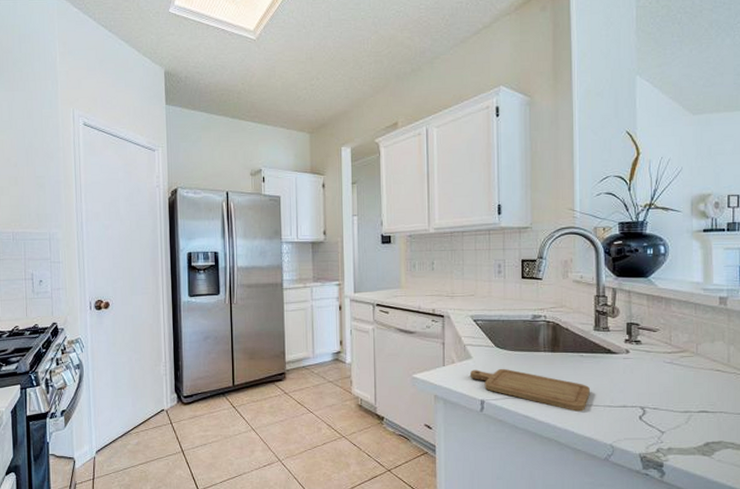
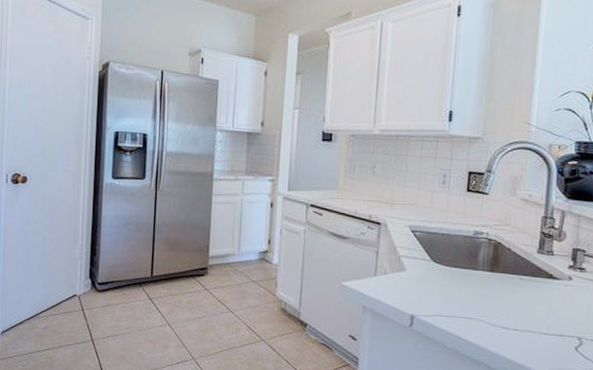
chopping board: present [469,368,590,412] -> none [401,282,527,337]

